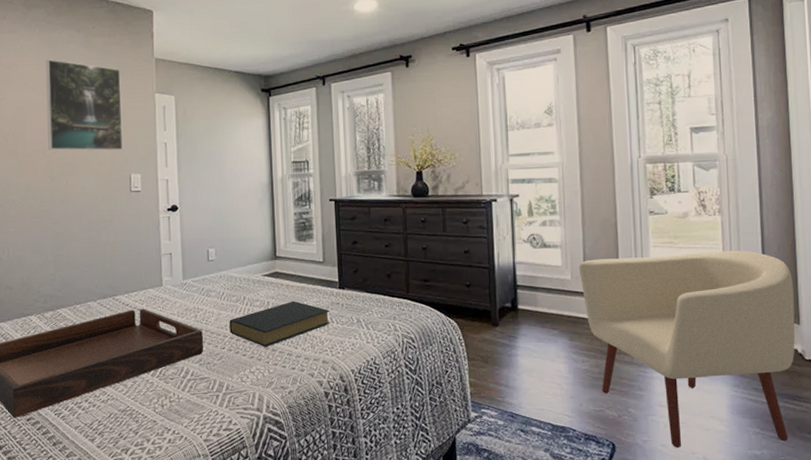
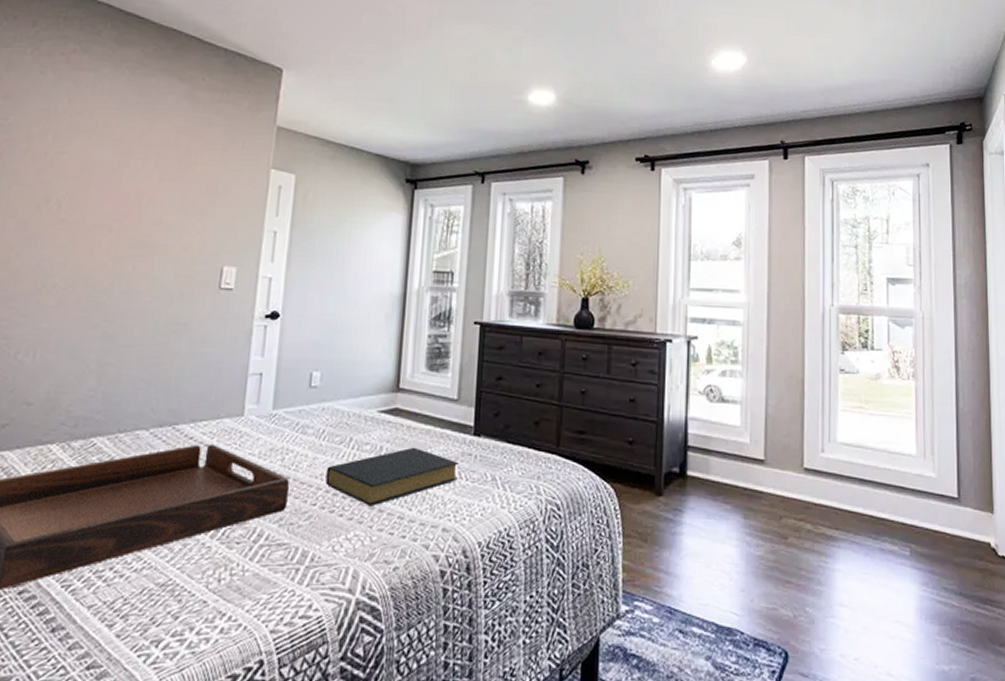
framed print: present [46,59,123,151] -> none [116,110,230,236]
armchair: present [578,250,795,449] -> none [759,421,989,660]

